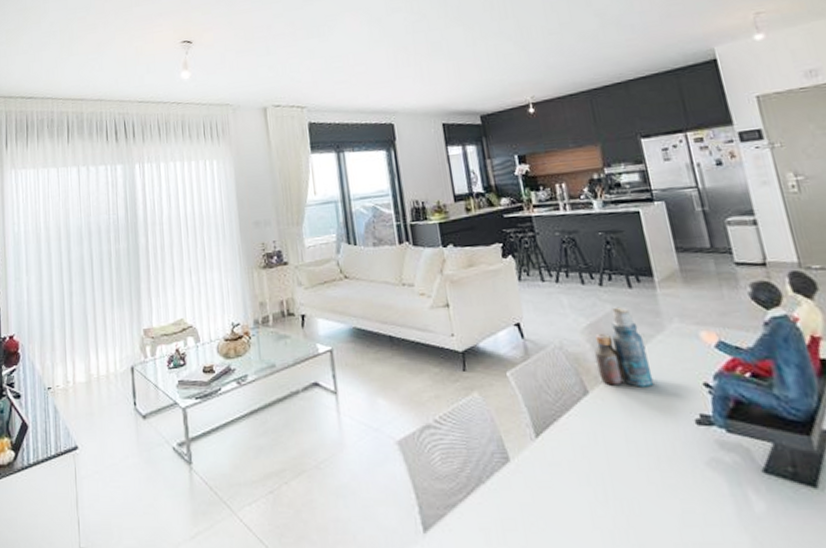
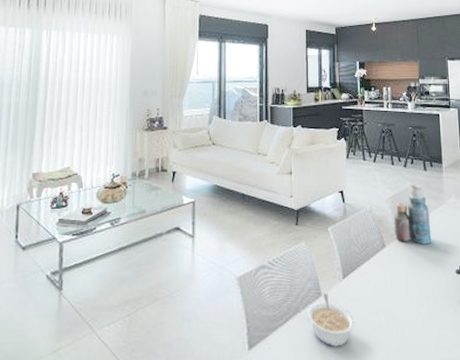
legume: none [493,457,561,528] -> present [307,293,354,347]

